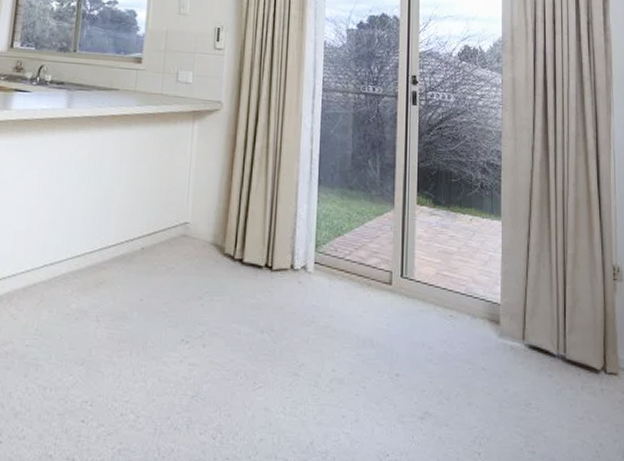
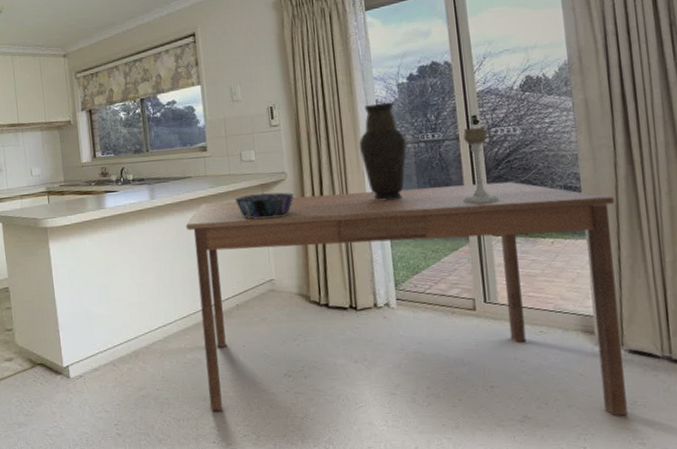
dining table: none [87,123,530,419] -> present [185,181,628,416]
decorative bowl: none [161,120,227,152] -> present [234,192,295,219]
vase: none [301,45,347,152] -> present [358,103,407,201]
candle holder: none [394,87,428,169] -> present [463,126,500,204]

